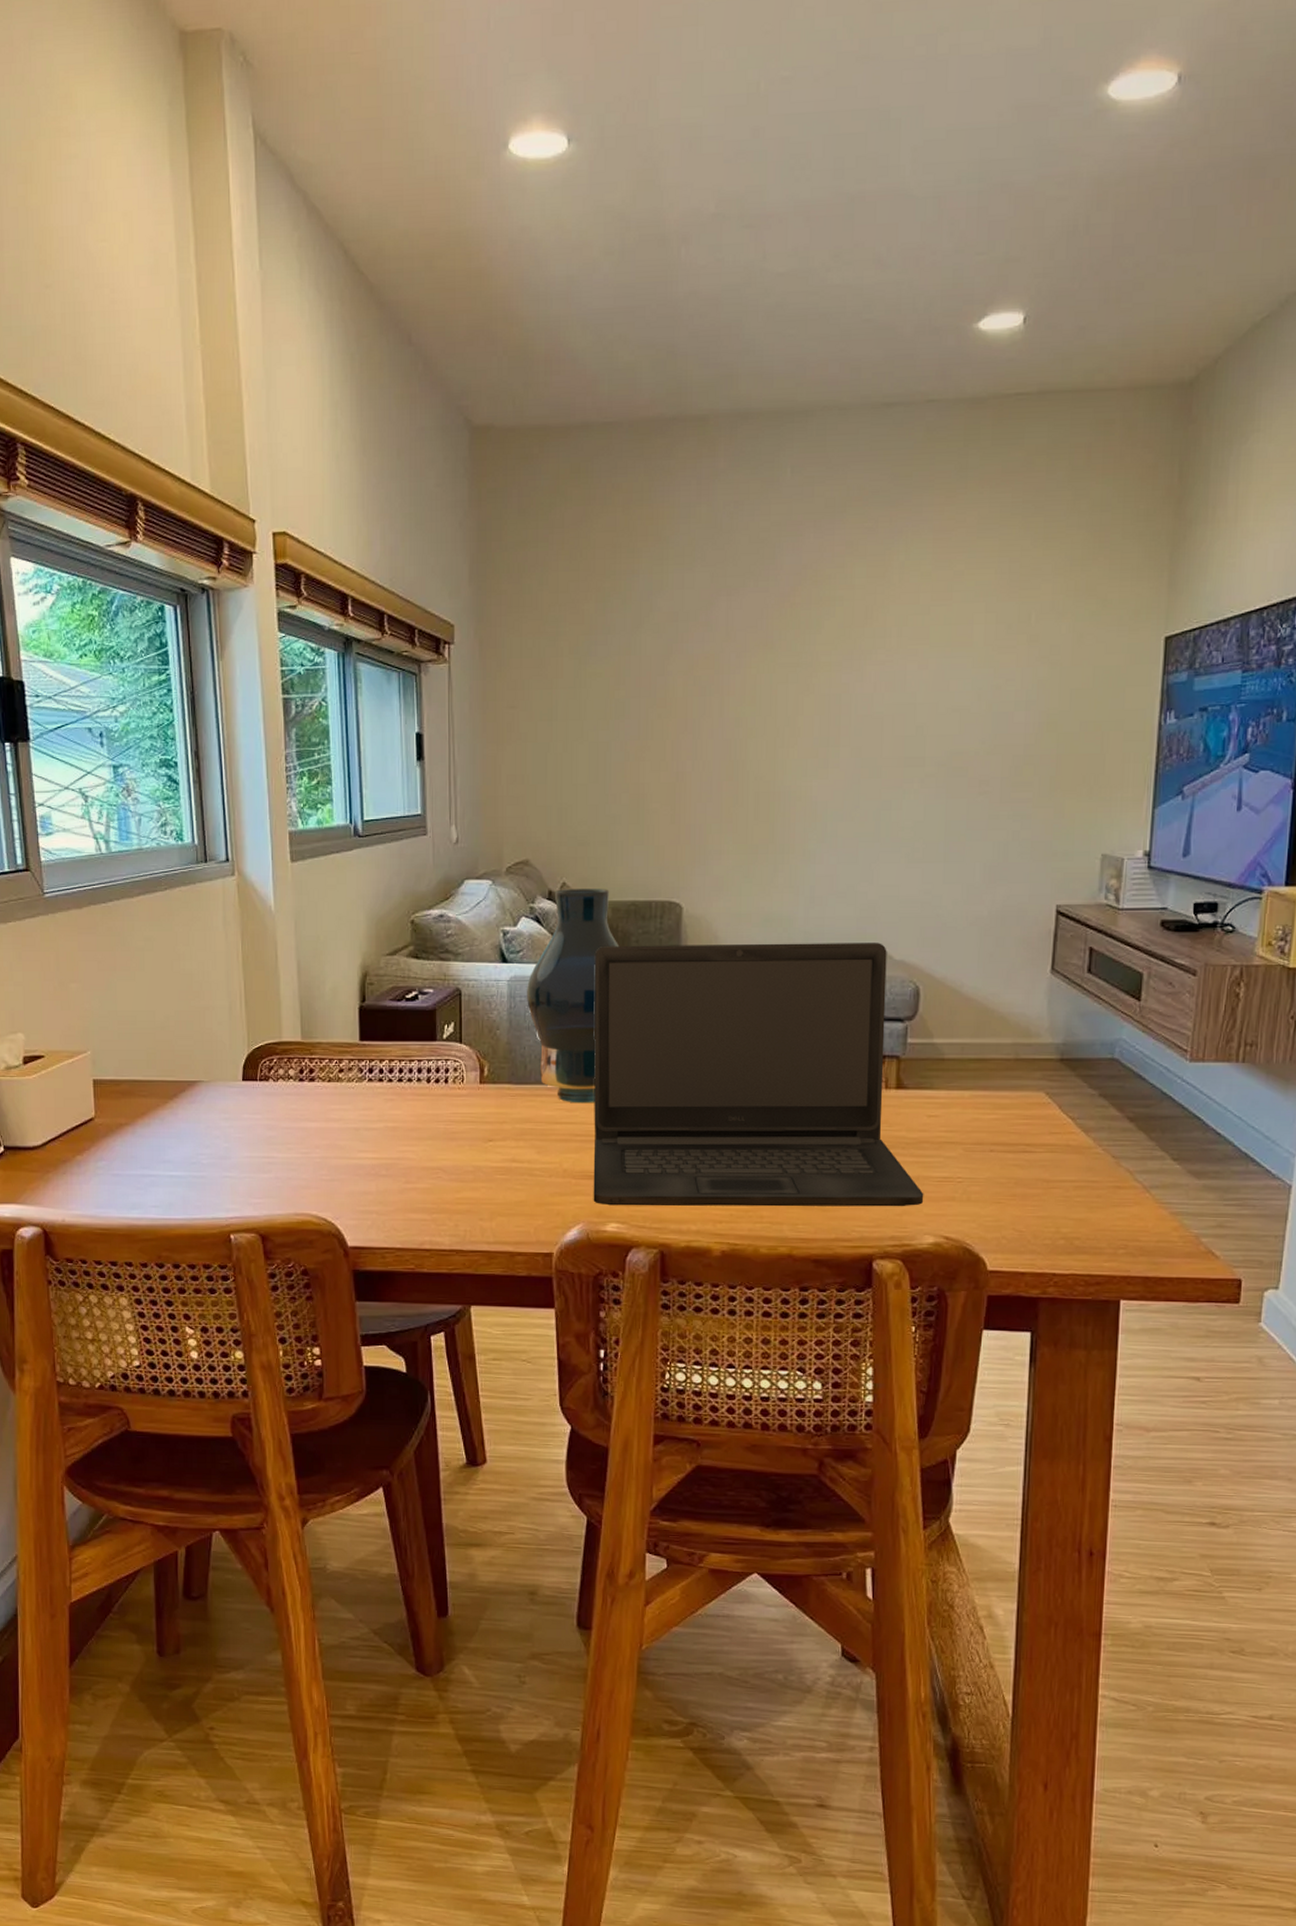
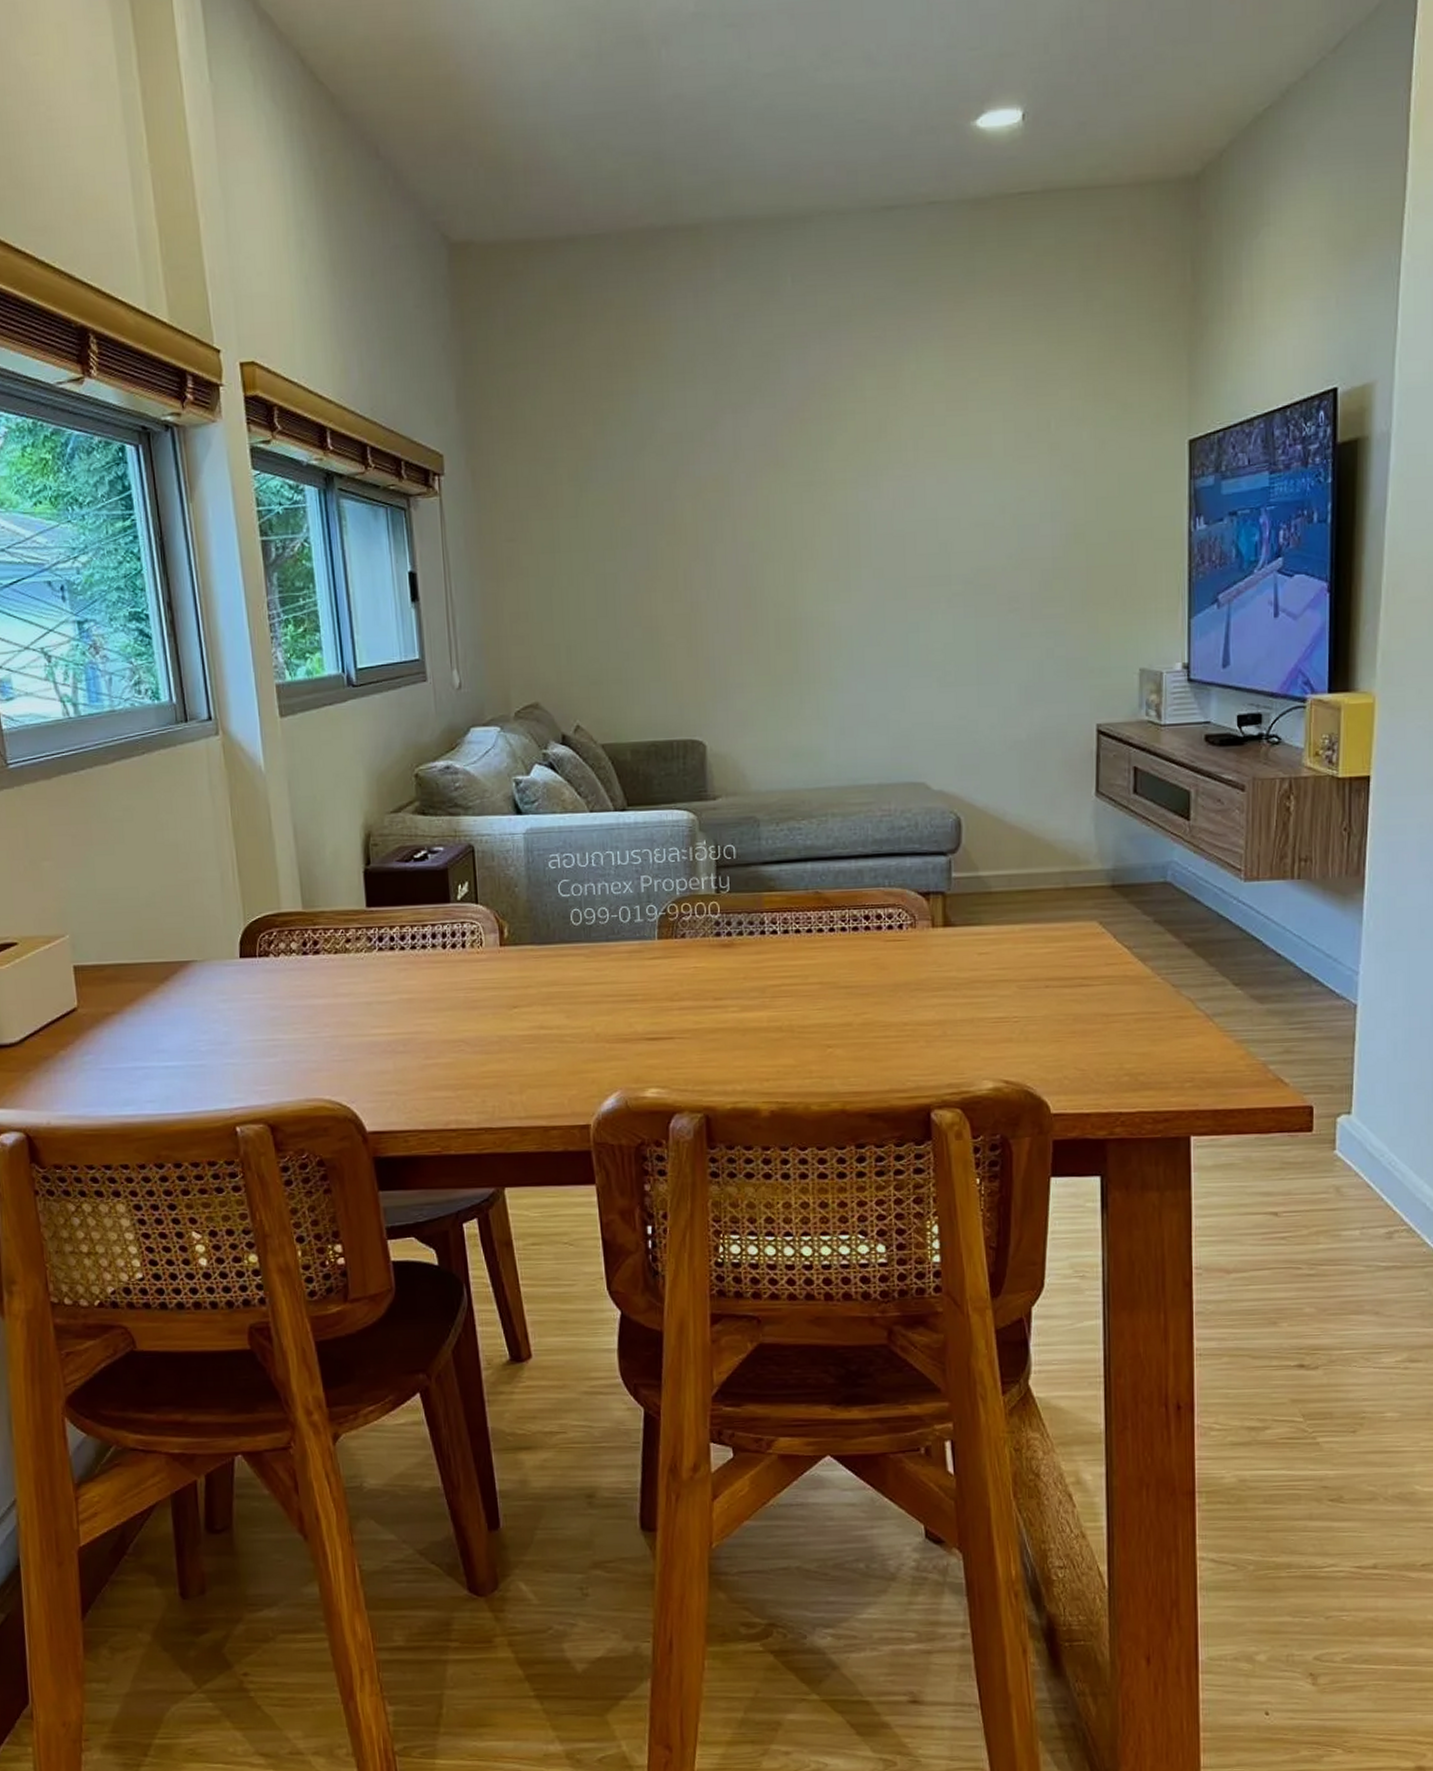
vase: present [527,889,618,1104] -> none [545,730,640,962]
laptop: present [593,943,924,1207] -> none [615,773,980,1070]

